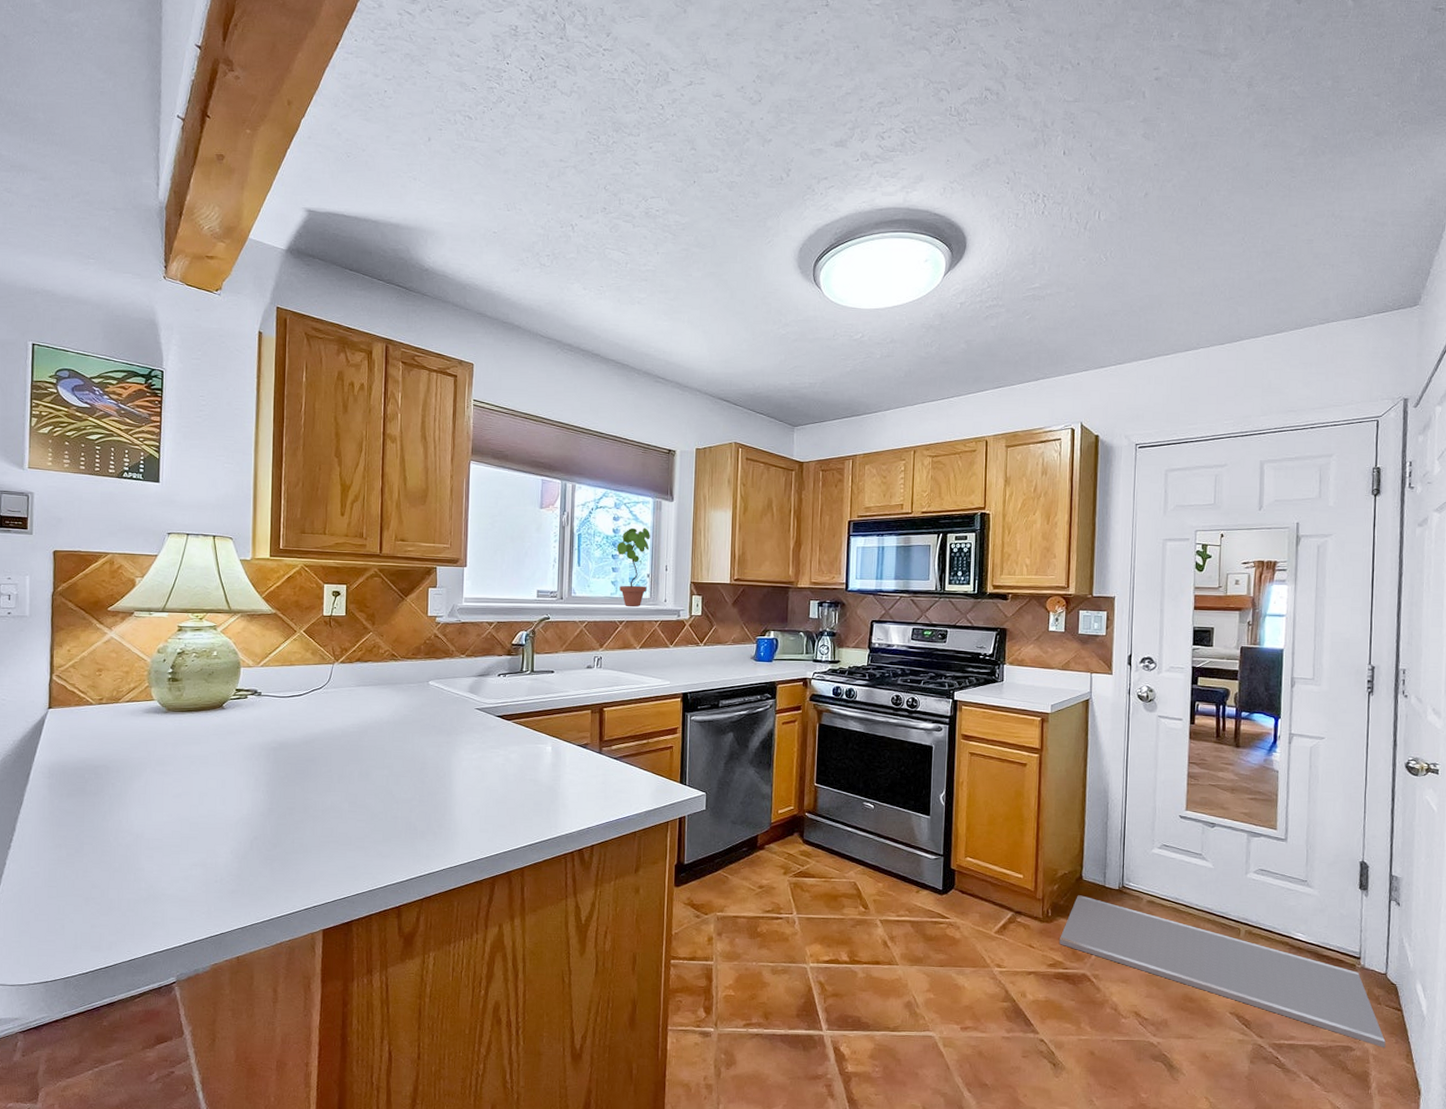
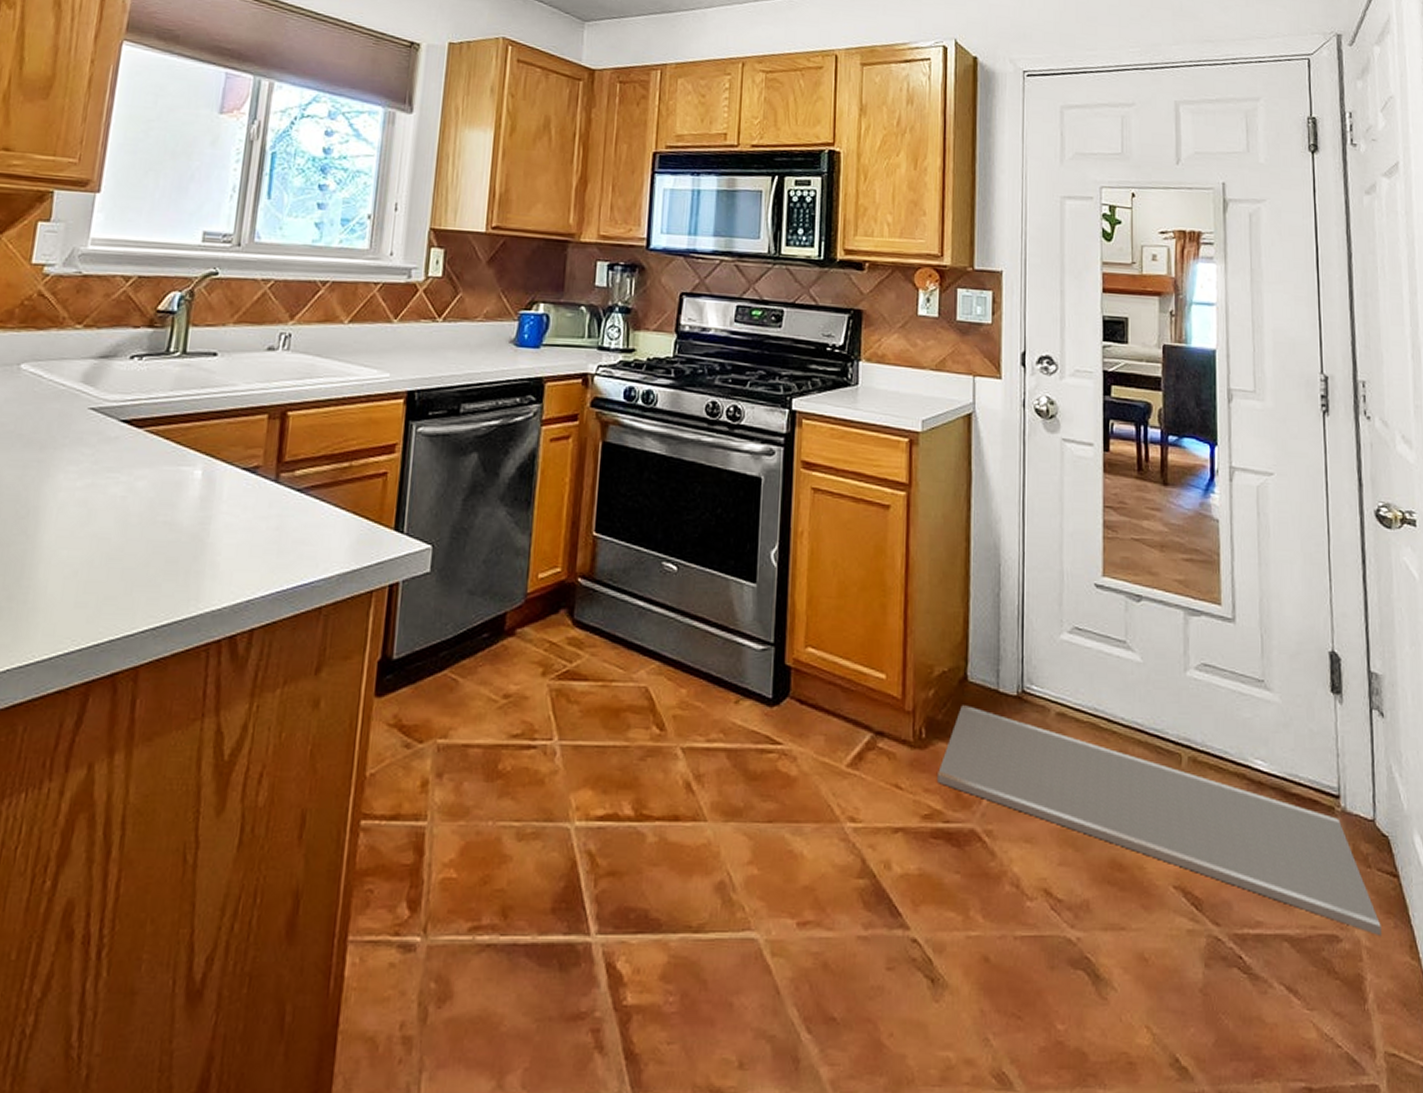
potted plant: present [616,527,650,608] -> none [325,147,377,262]

